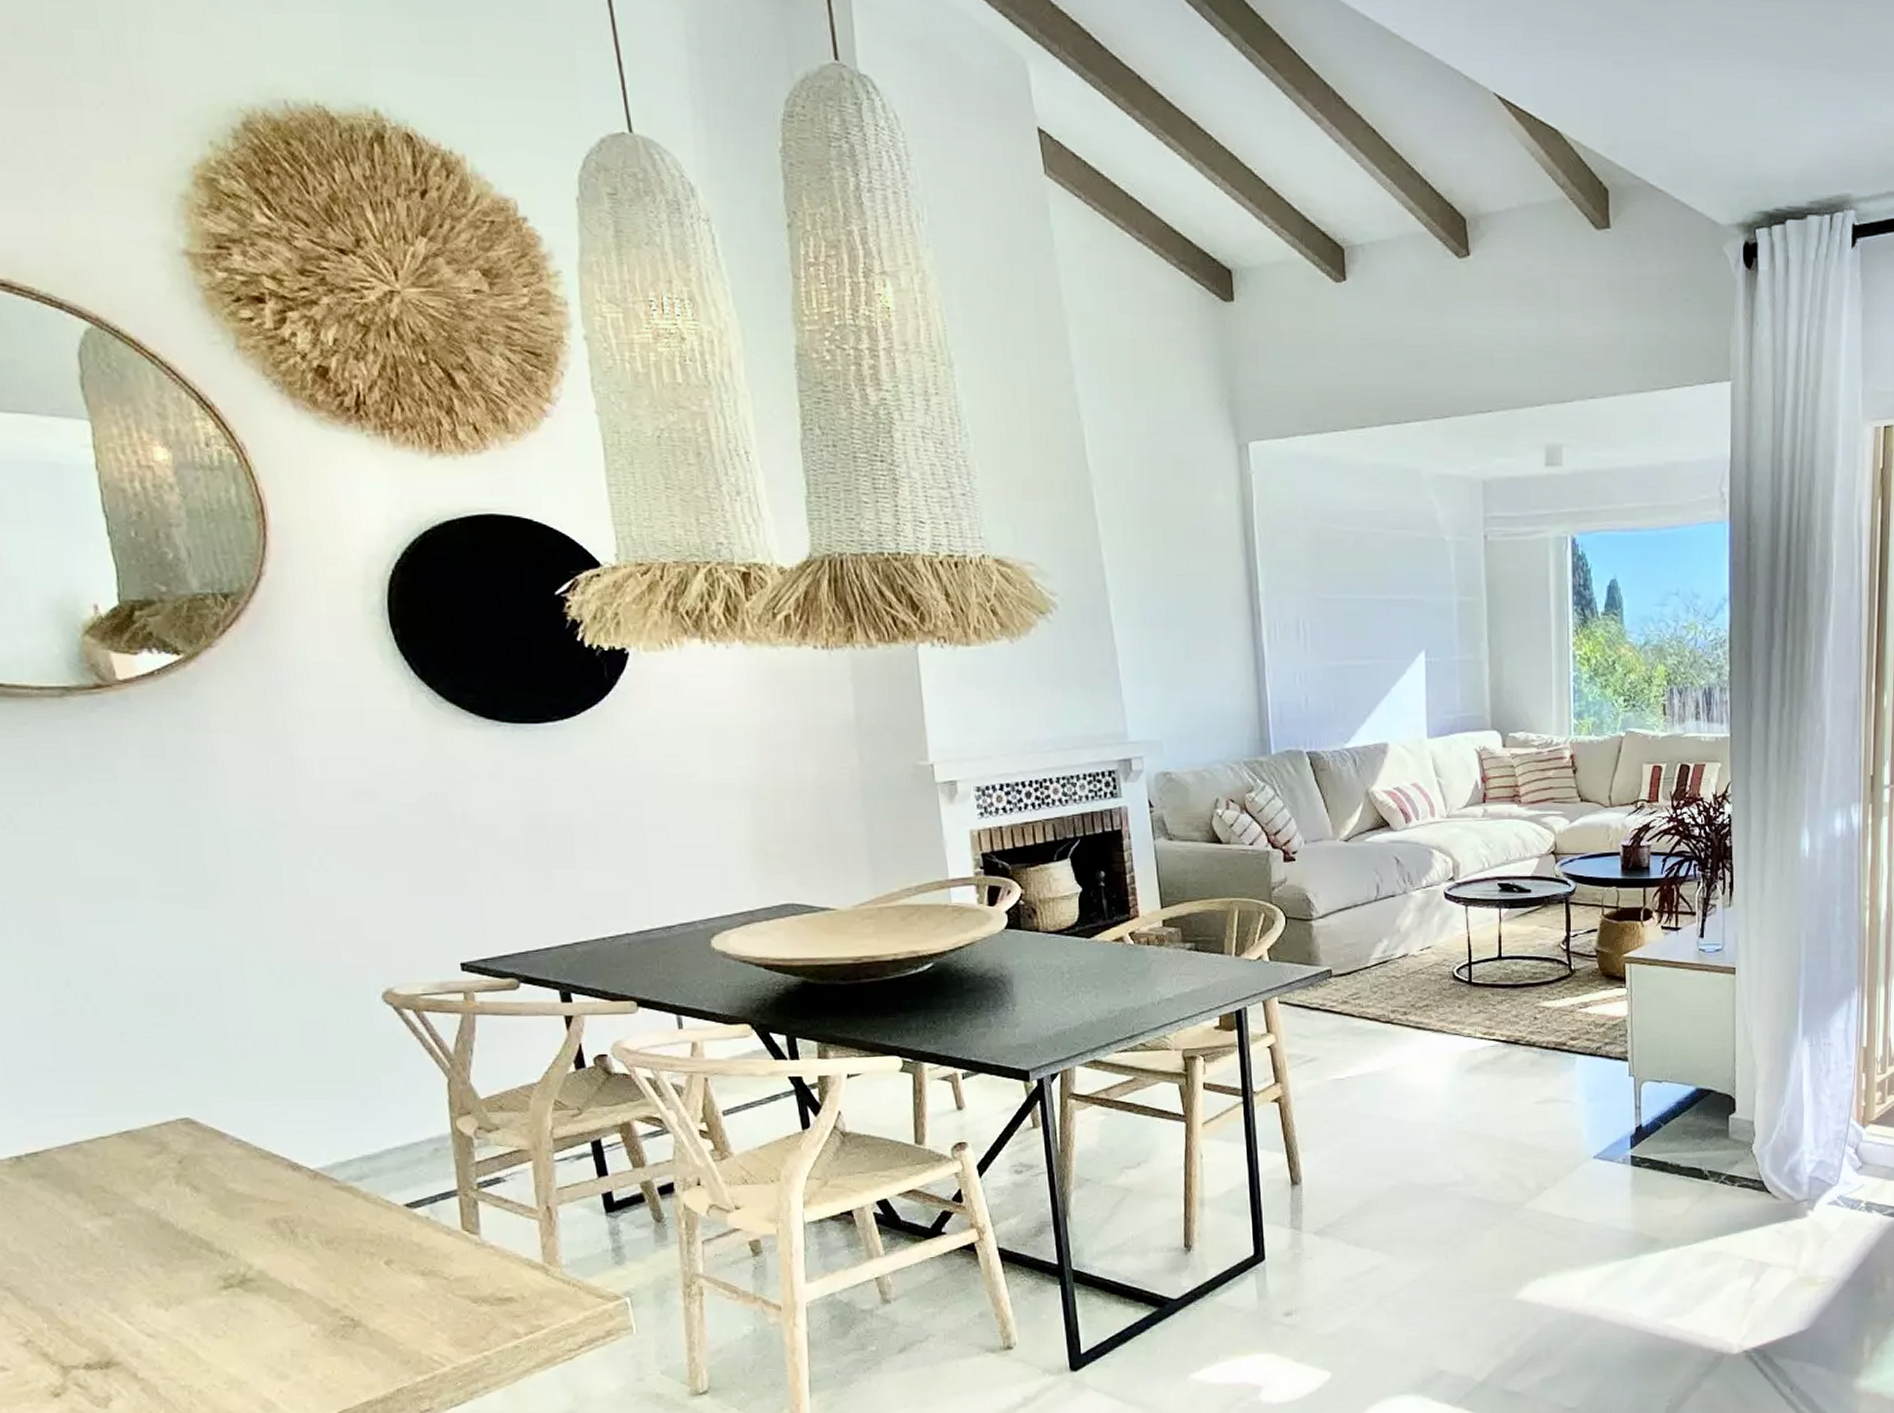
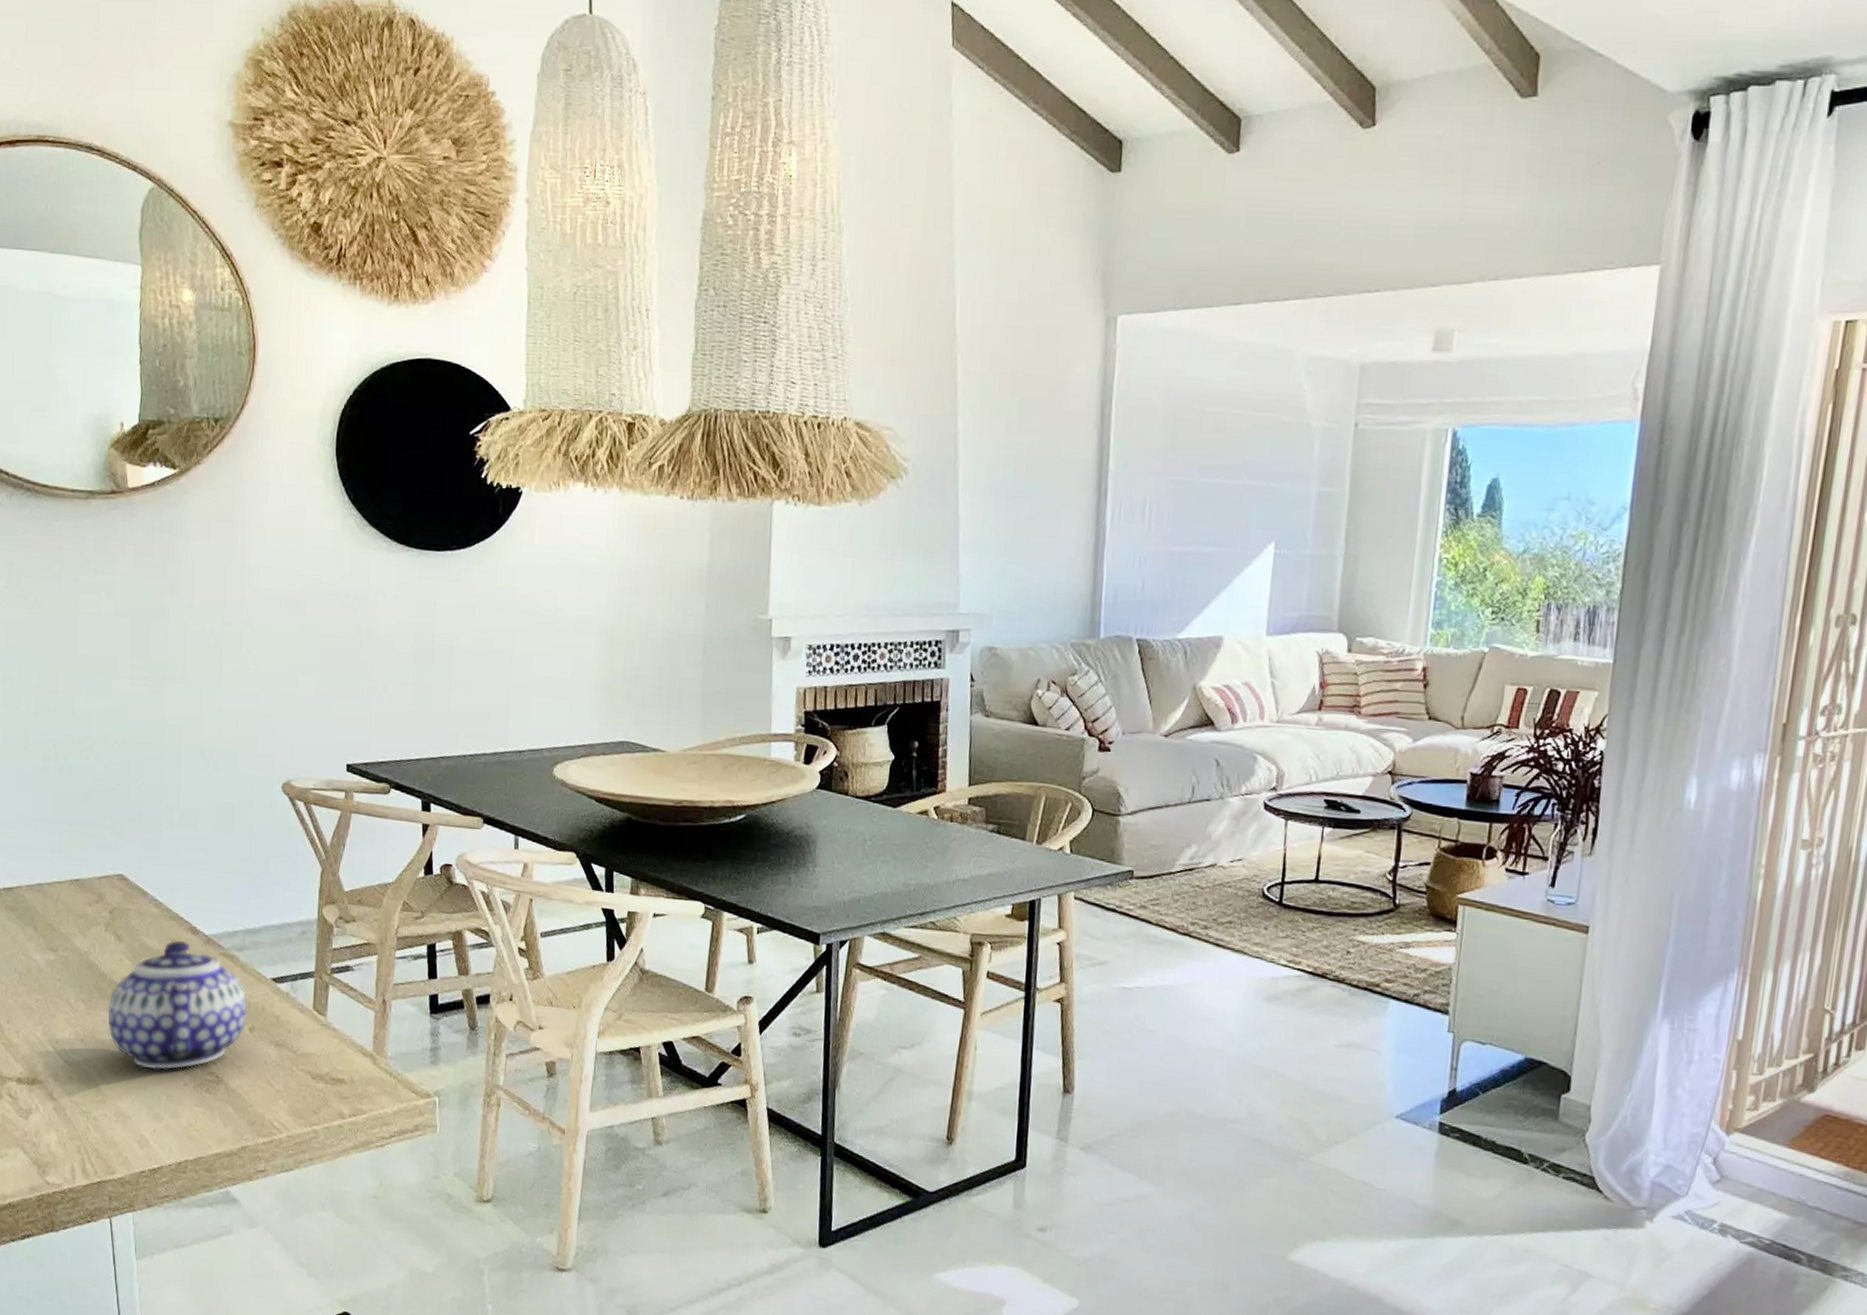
teapot: none [194,1179,380,1326] -> present [107,940,248,1070]

